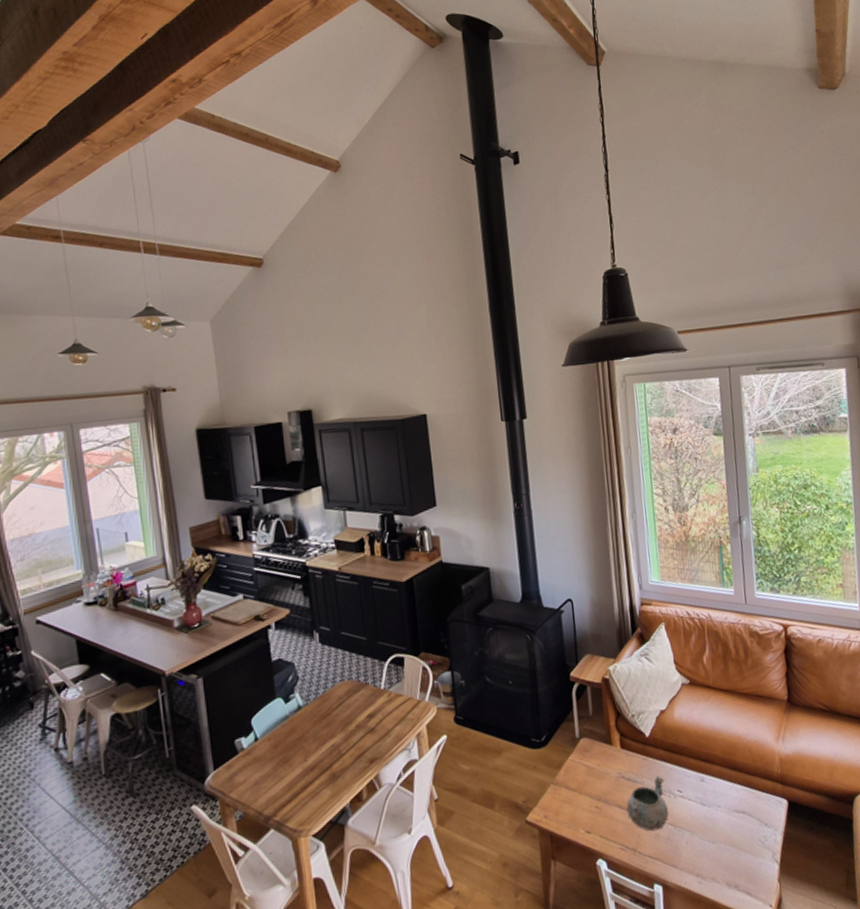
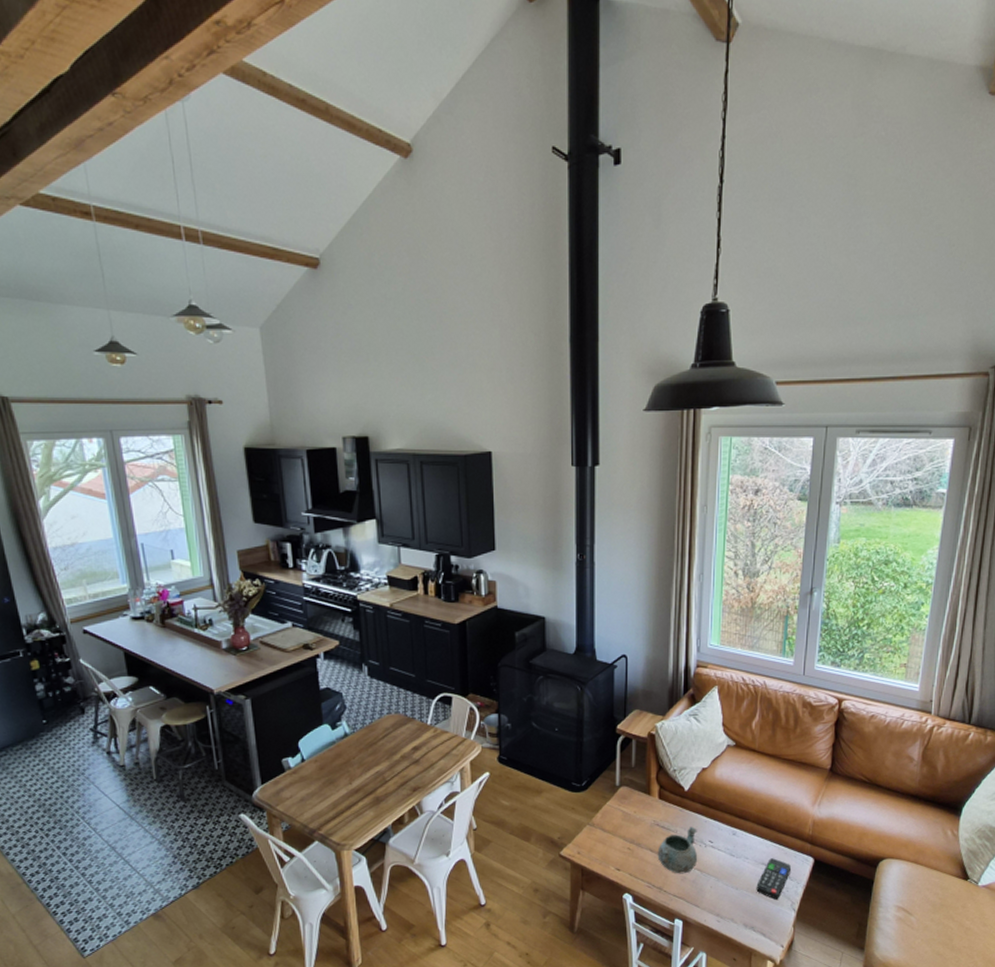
remote control: none [733,803,766,852] -> present [756,858,791,900]

